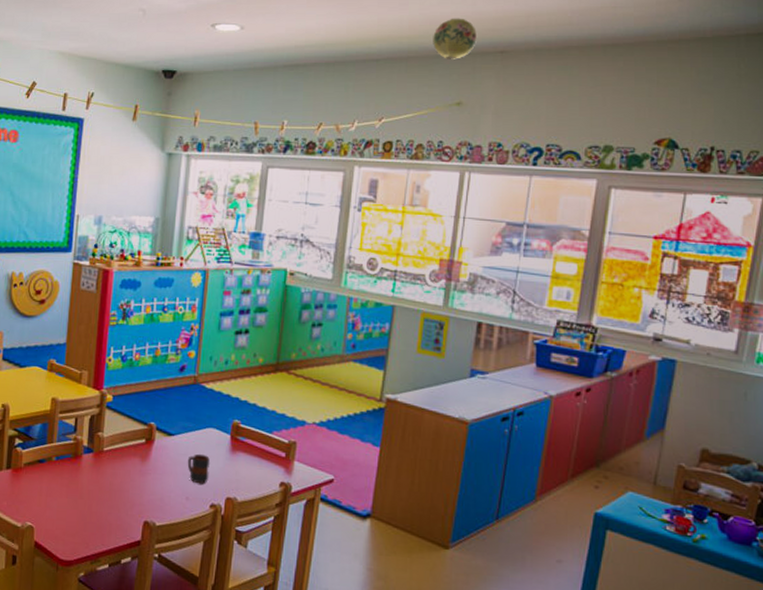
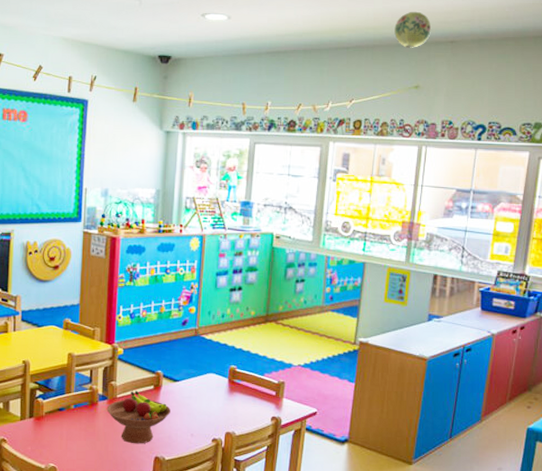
fruit bowl: none [91,443,164,506] -> present [106,390,170,444]
mug: present [187,453,210,484] -> none [191,396,211,422]

